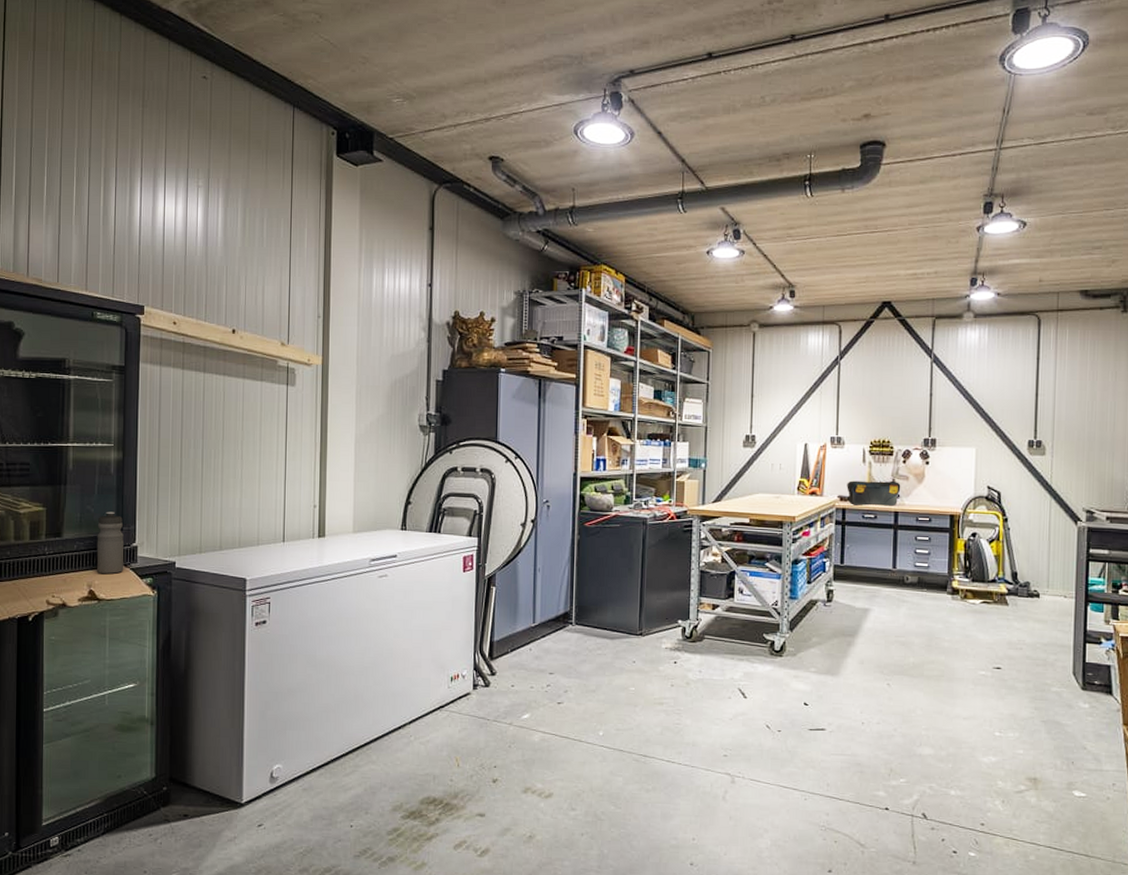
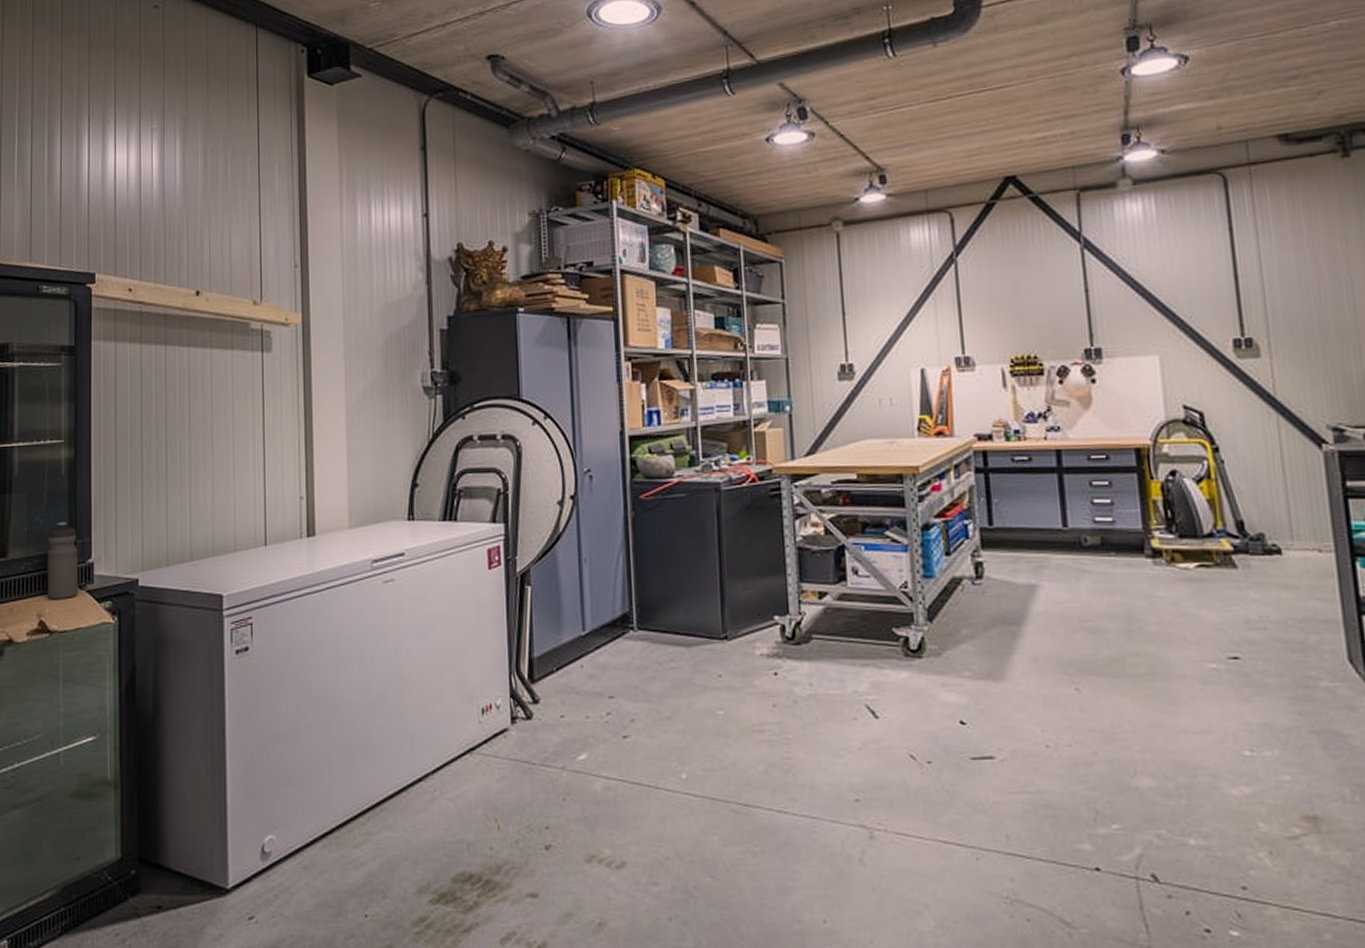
toolbox: present [847,480,901,506] -> none [984,409,1061,446]

